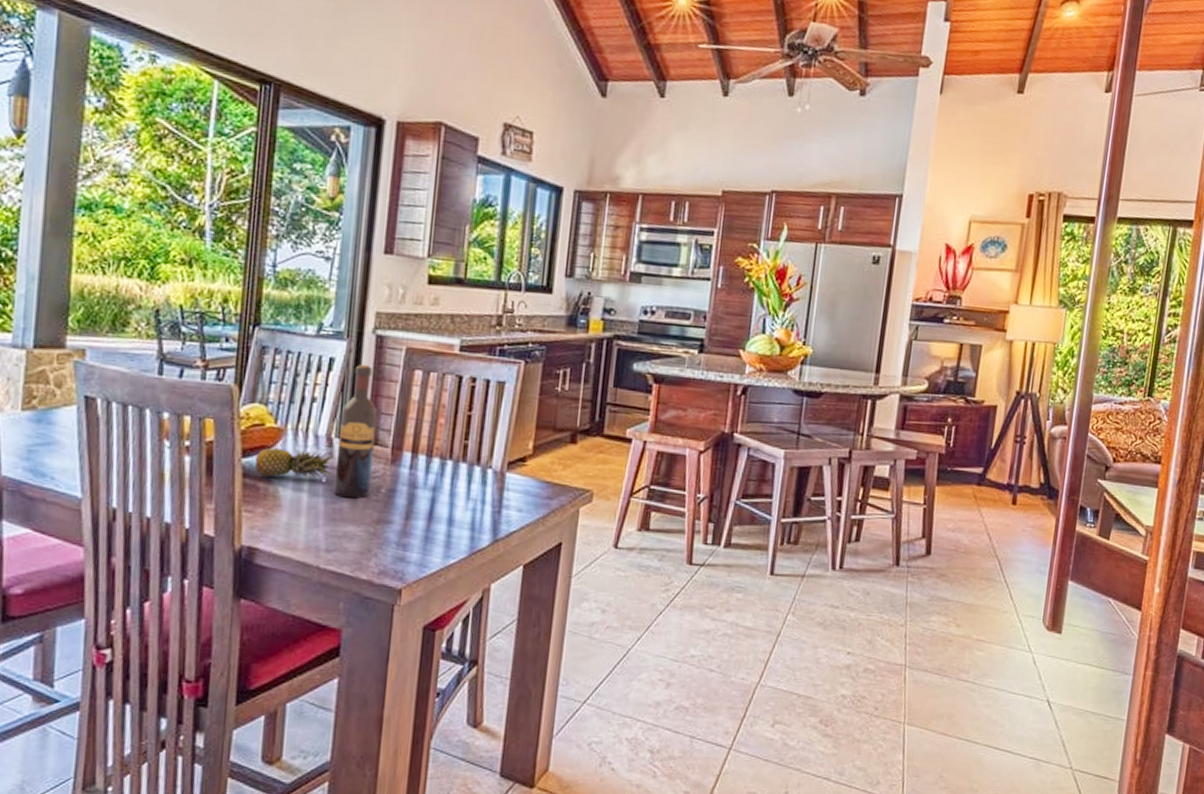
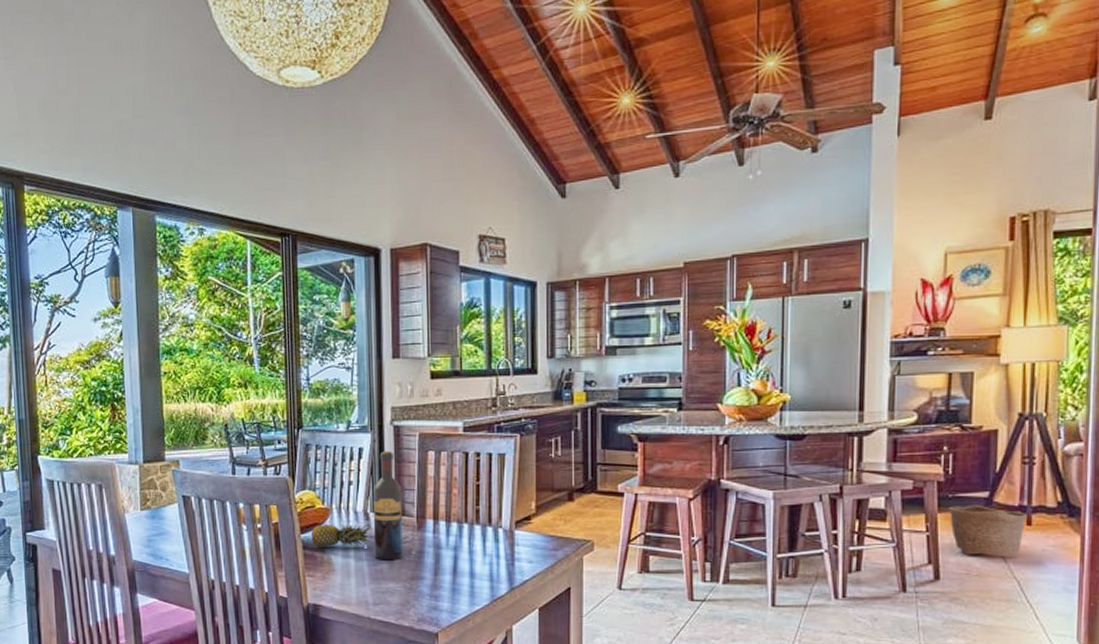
basket: none [946,479,1013,536] -> present [948,504,1027,558]

